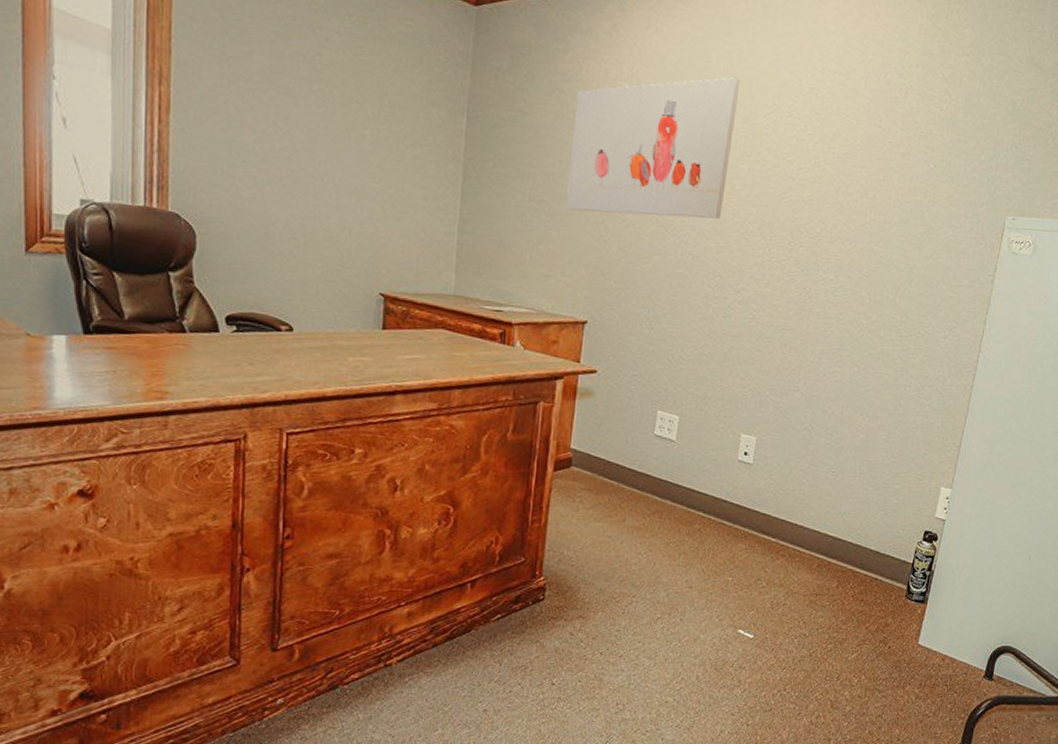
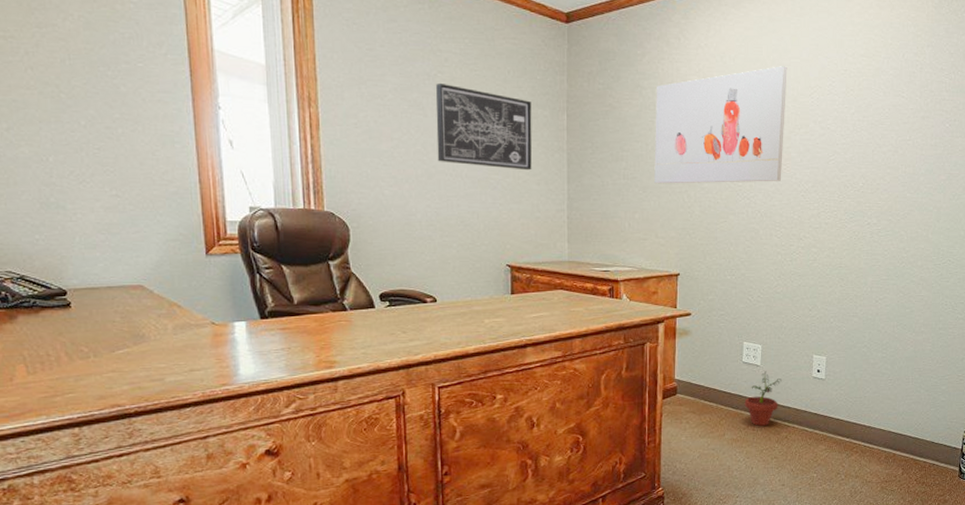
wall art: none [307,67,425,182] -> present [435,82,532,171]
potted plant: none [651,448,700,514] -> present [744,371,782,426]

